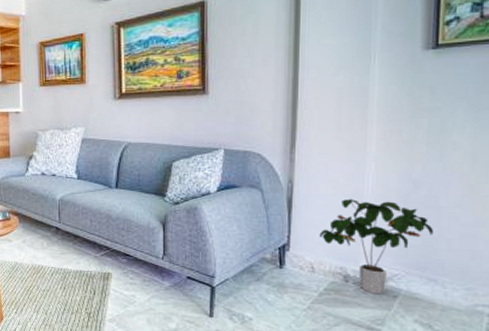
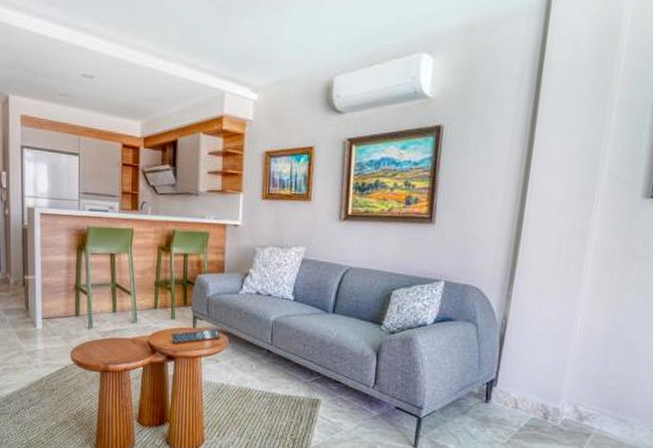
potted plant: present [319,198,434,295] -> none [525,338,631,432]

